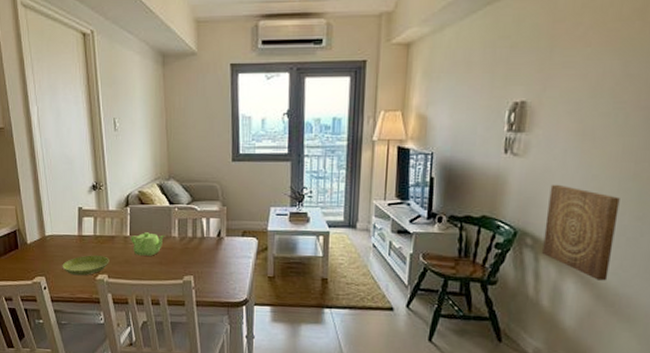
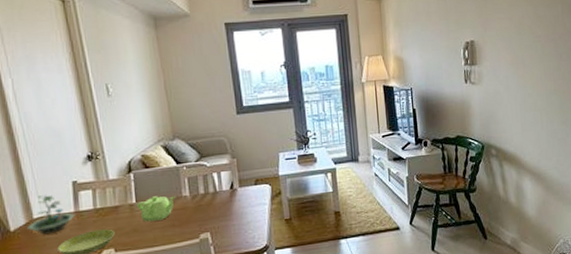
terrarium: none [39,216,79,252] -> present [26,195,76,235]
wall art: present [542,184,620,281] -> none [501,103,551,175]

